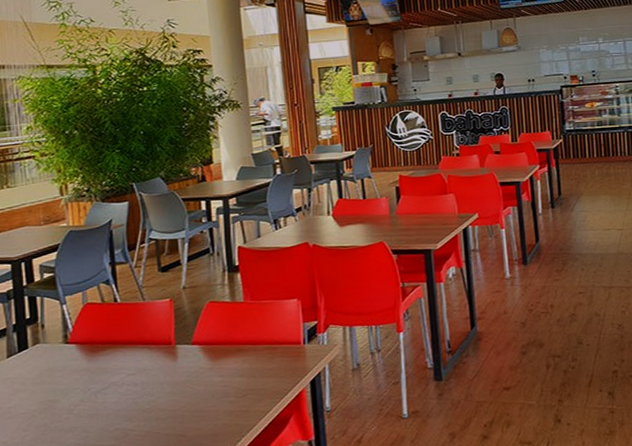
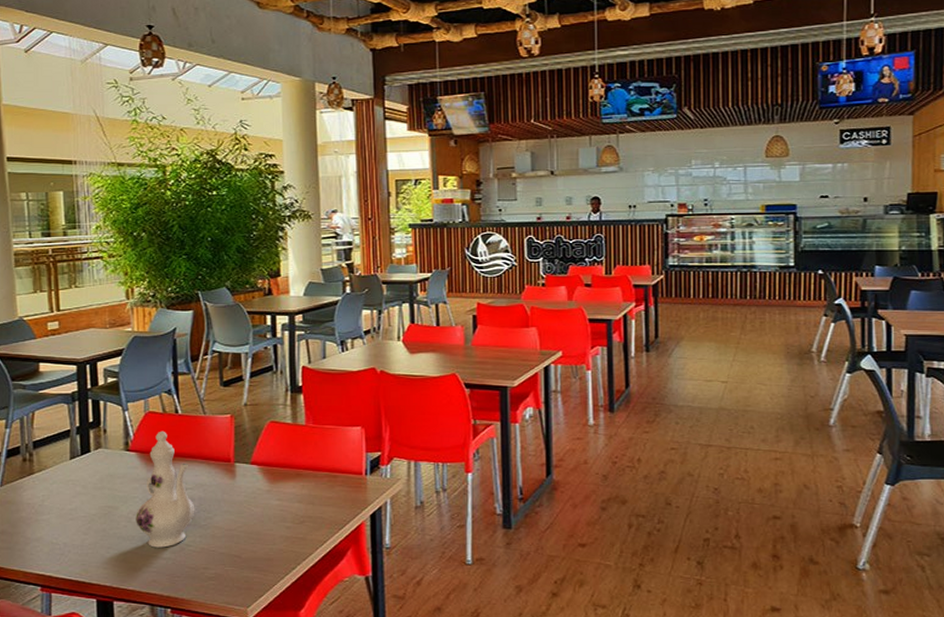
ewer: none [77,320,138,437] -> present [136,430,195,548]

